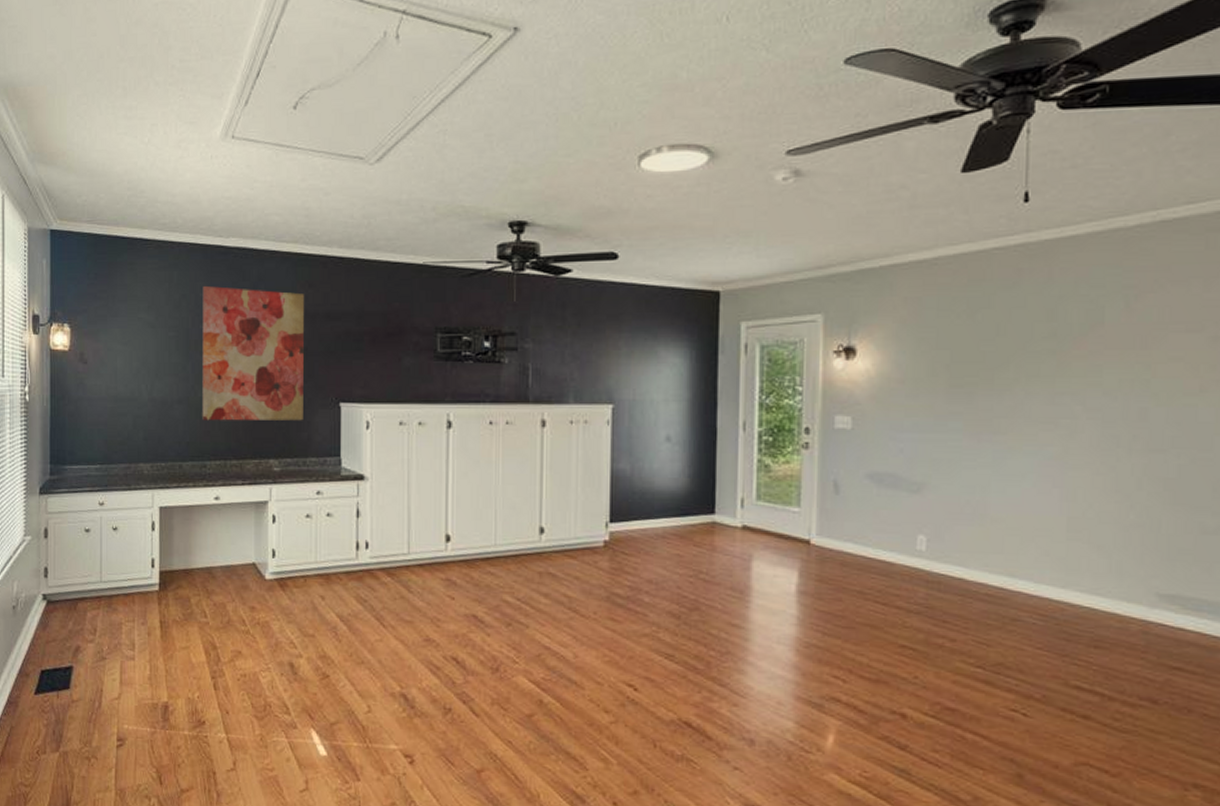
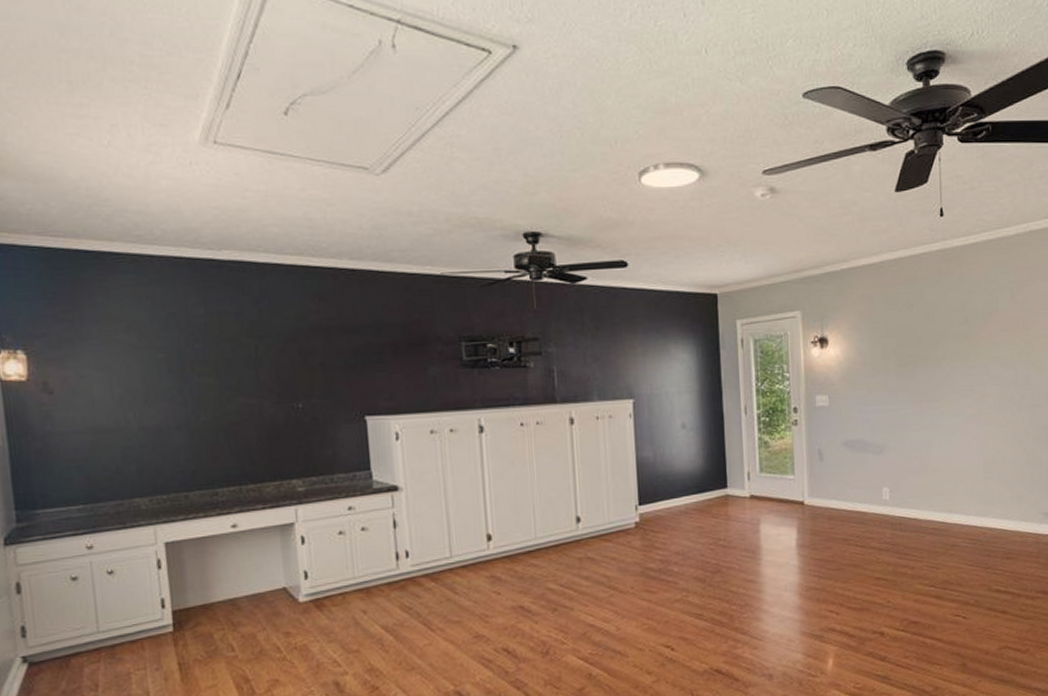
wall art: present [202,285,304,421] -> none [194,302,326,446]

